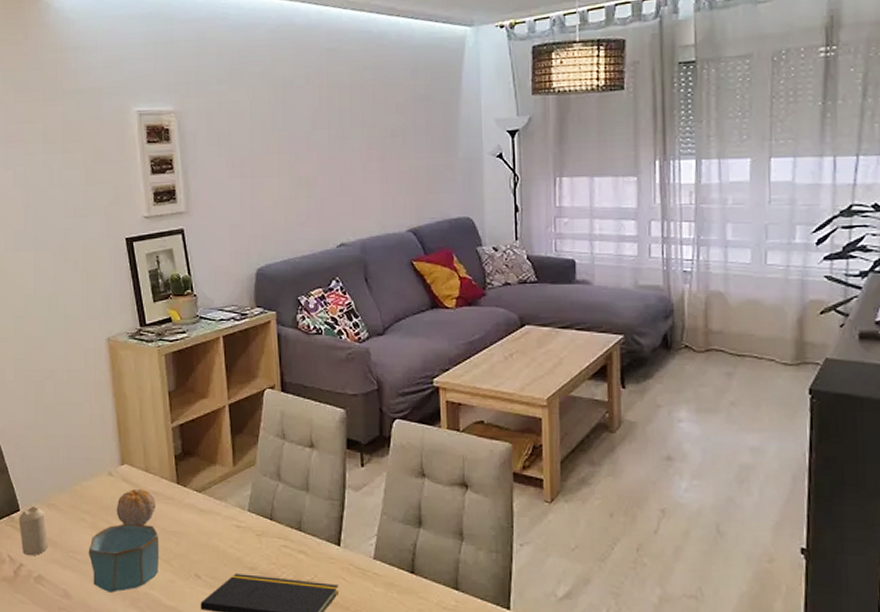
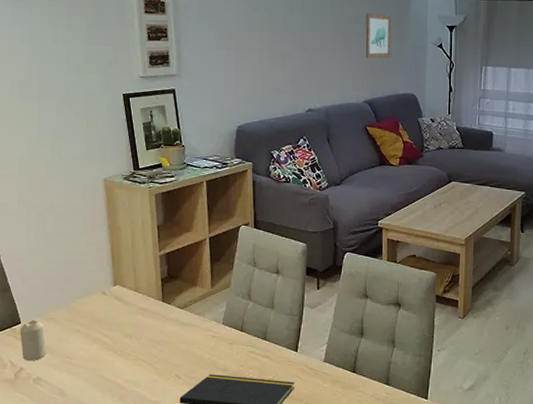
bowl: present [88,523,160,593] -> none [82,334,146,391]
fruit: present [116,488,156,526] -> none [108,305,144,336]
wall art: none [405,122,438,178] -> present [365,13,392,59]

